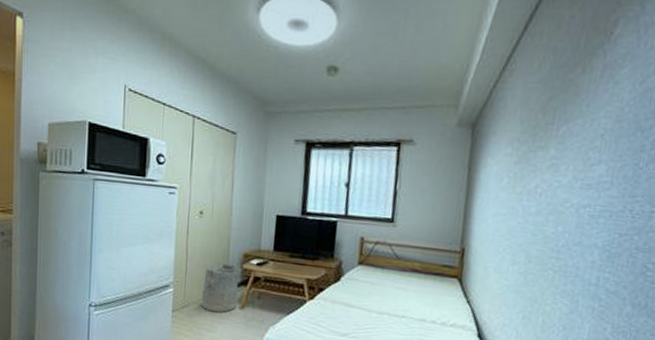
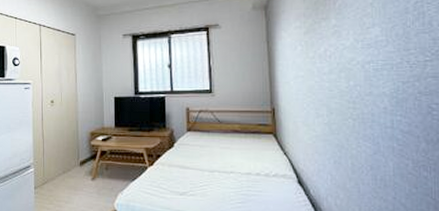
laundry hamper: present [202,262,242,313] -> none [59,142,90,186]

